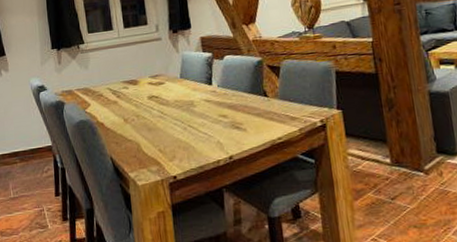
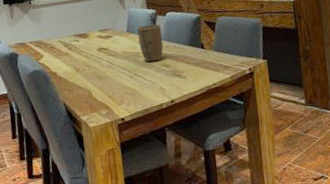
plant pot: none [191,68,221,112] -> present [137,24,164,62]

